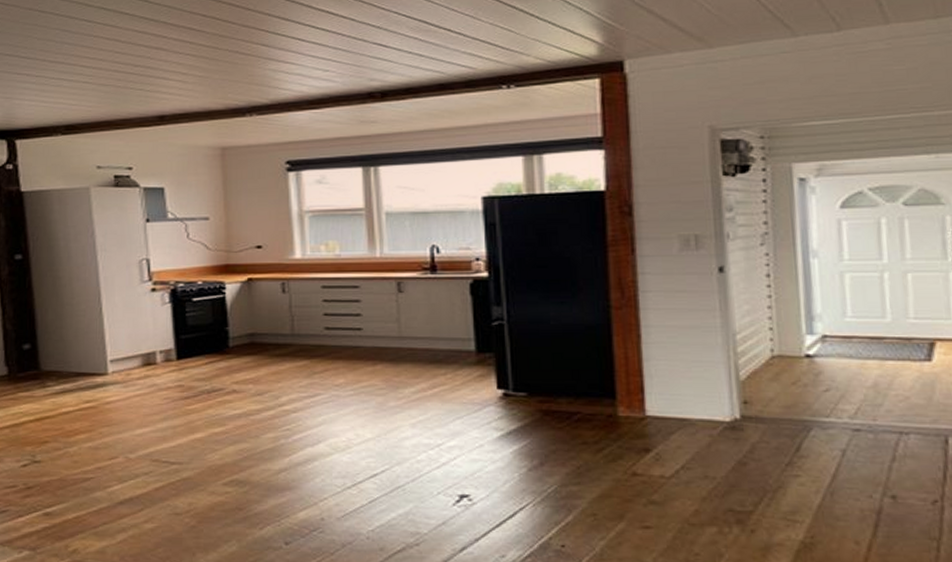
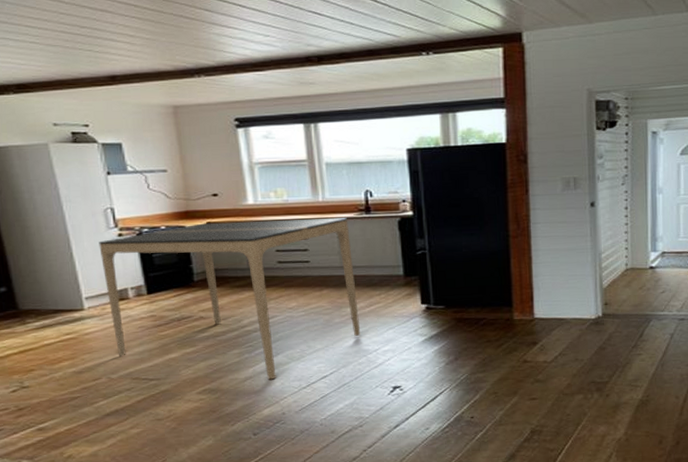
dining table: none [130,278,421,474] -> present [99,218,361,380]

